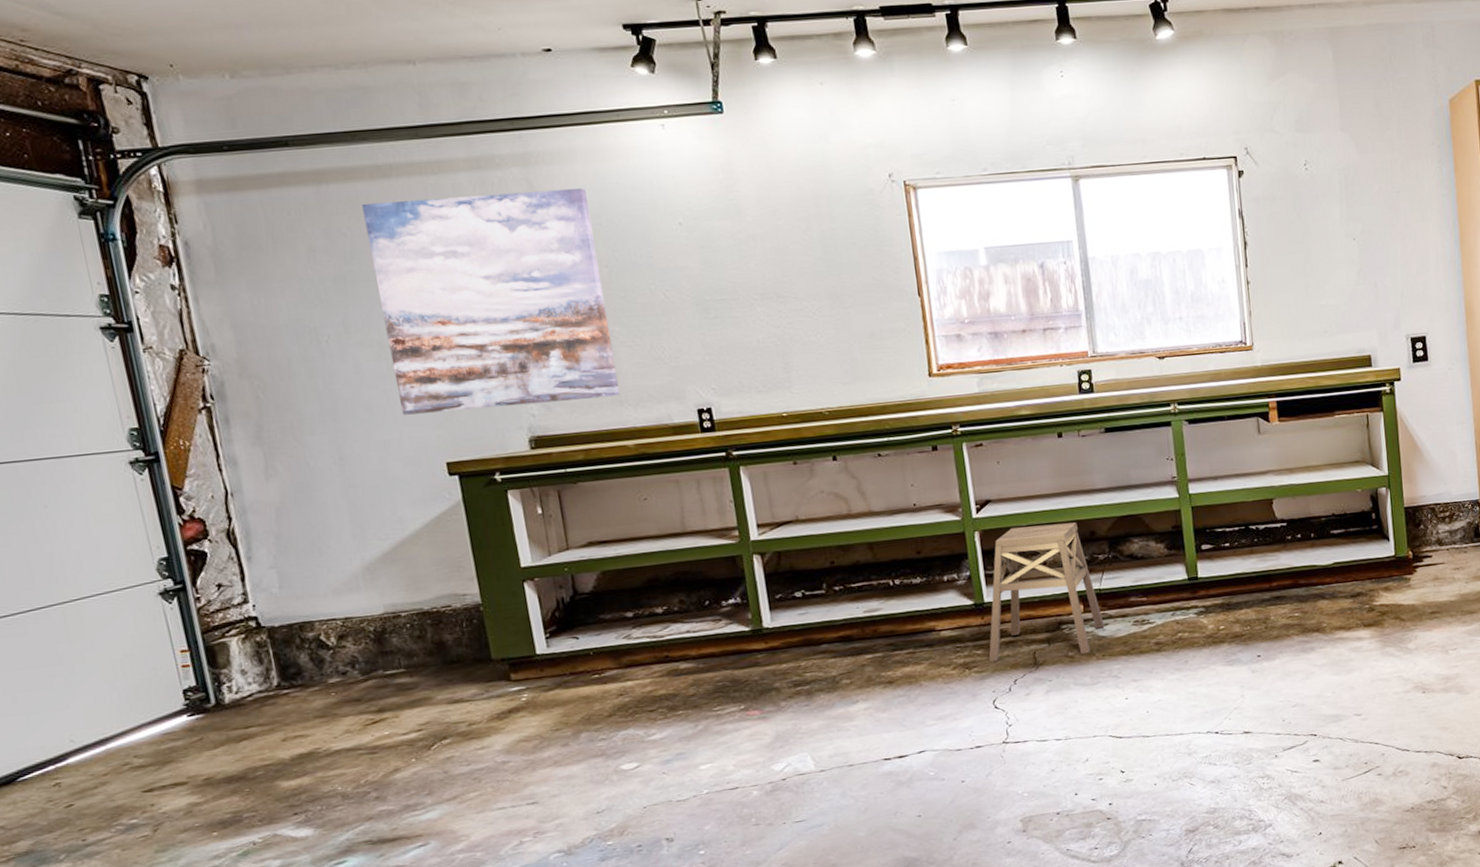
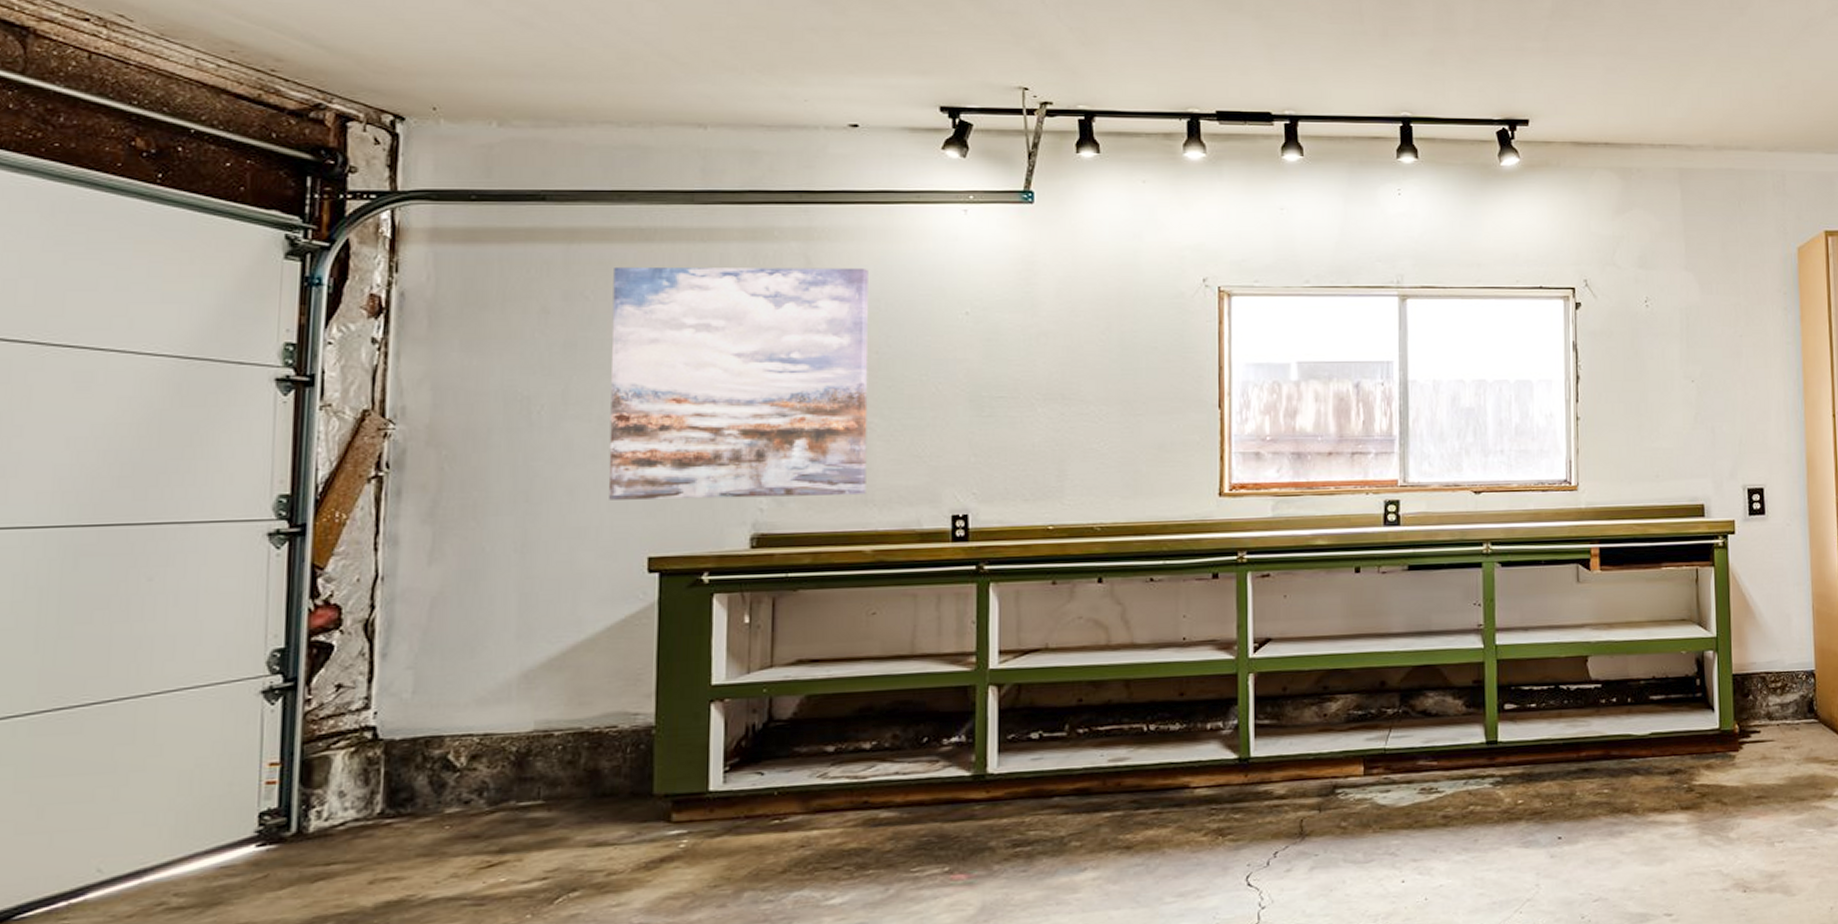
stool: present [988,522,1105,662] -> none [1248,669,1386,829]

